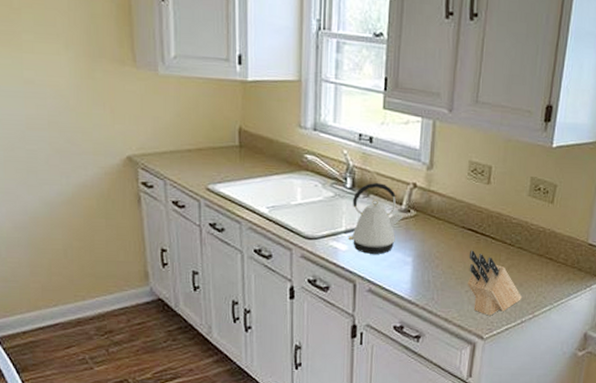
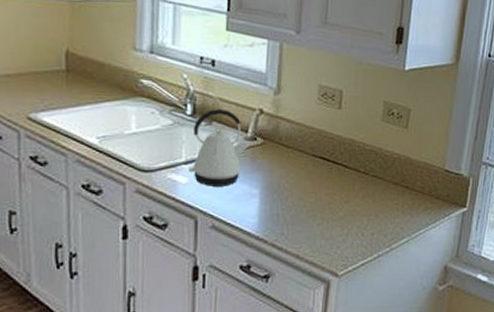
knife block: present [467,250,522,316] -> none [319,180,377,250]

